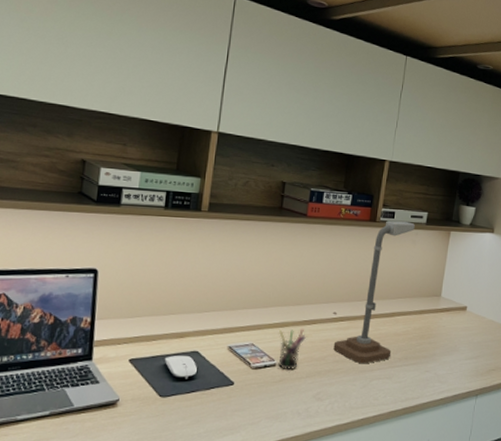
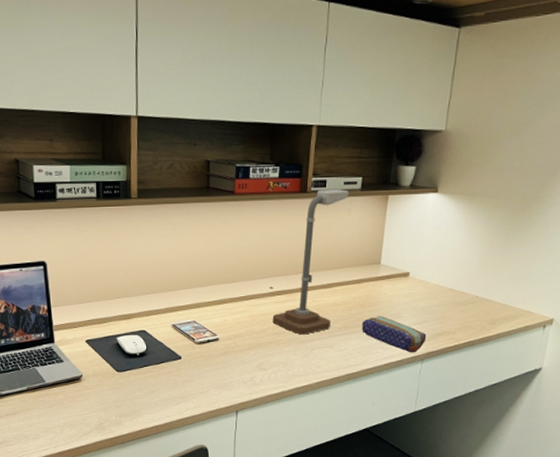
pen holder: present [278,329,306,371] -> none [218,304,245,344]
pencil case: none [420,348,481,388] -> present [362,316,427,353]

